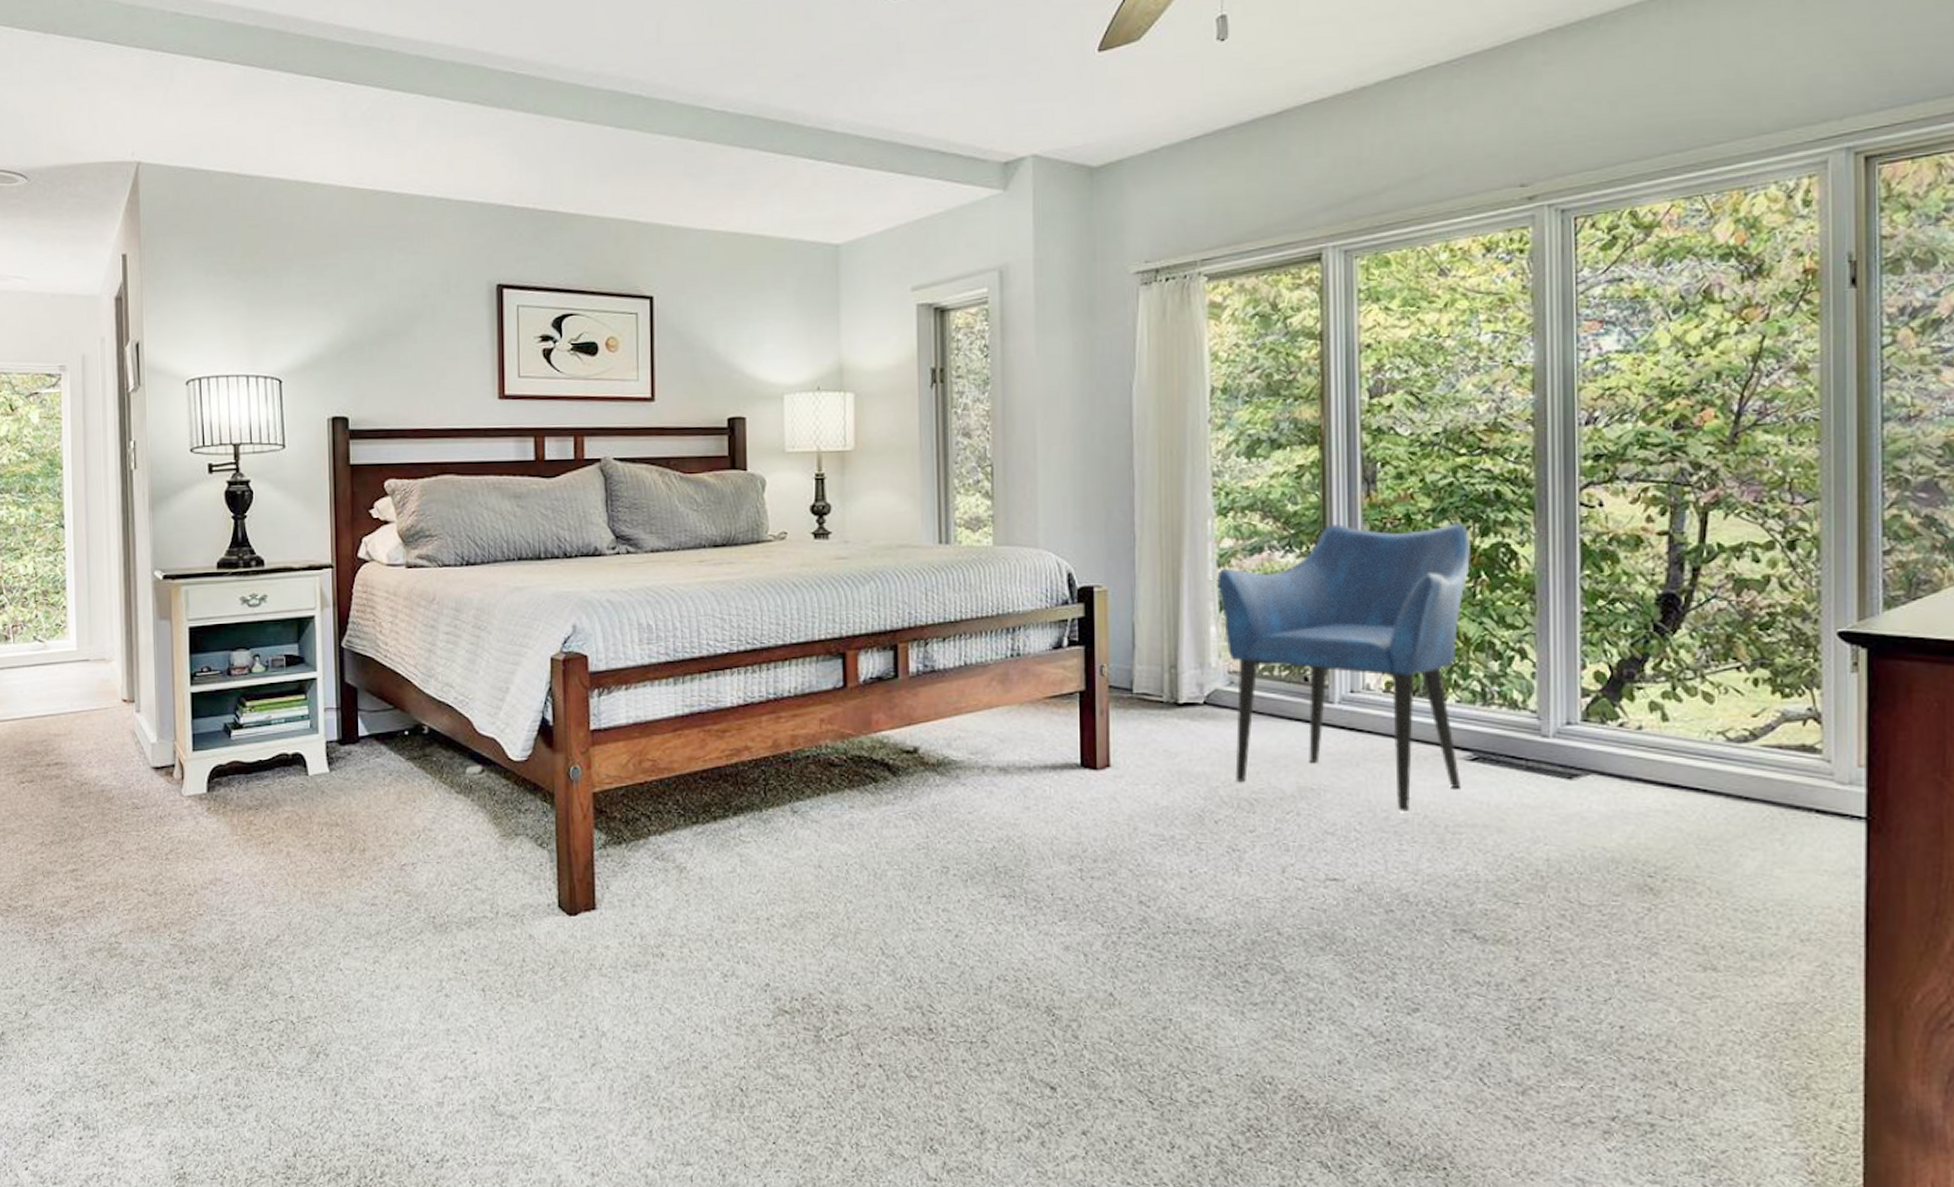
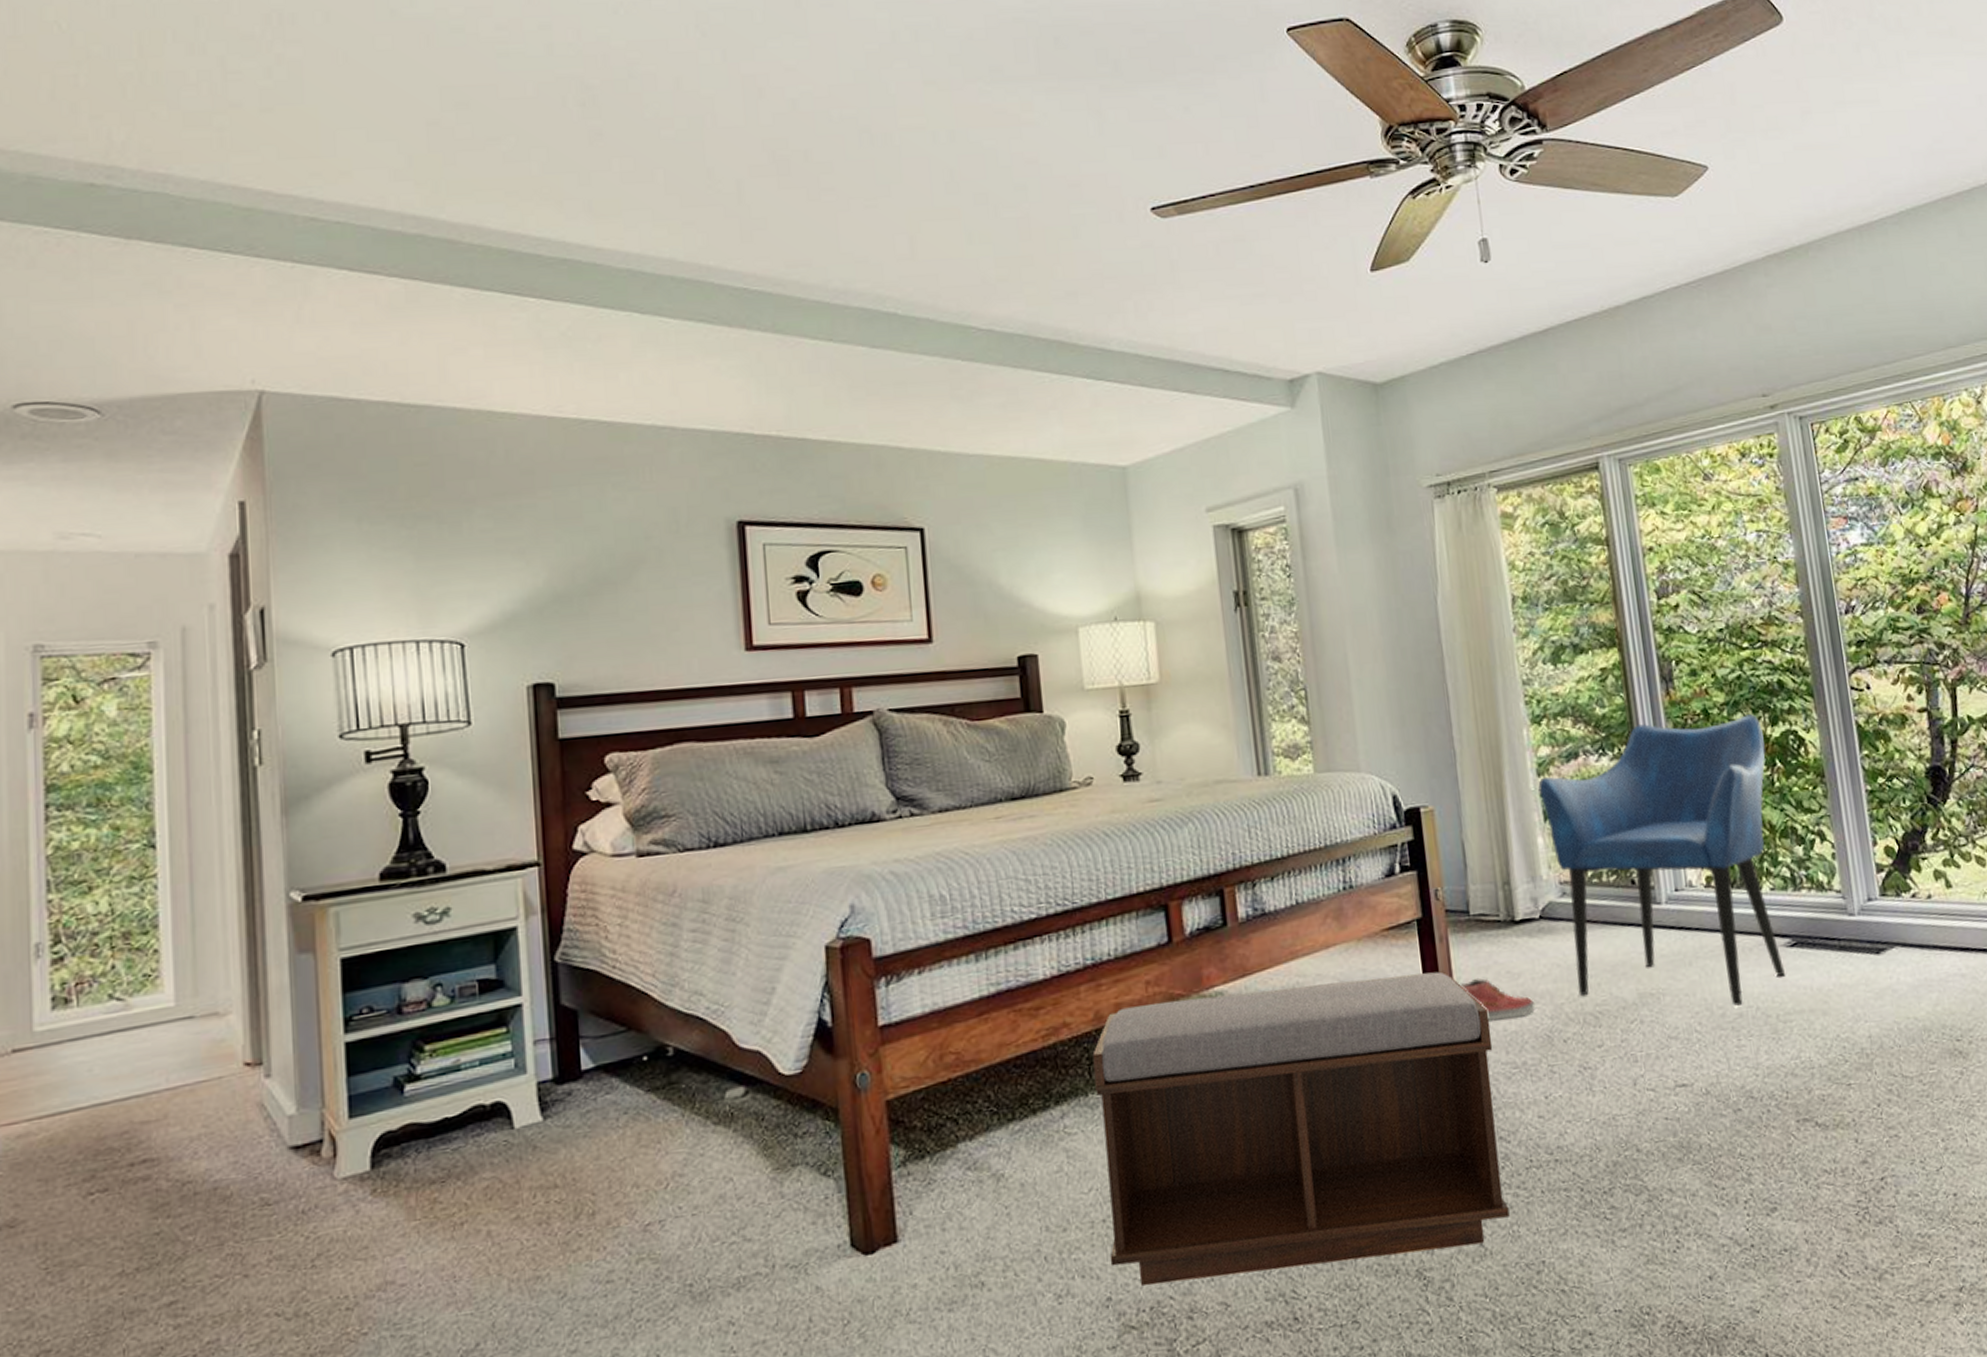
bench: none [768,738,1142,994] -> present [1092,971,1510,1285]
shoe: none [1116,754,1190,794] -> present [1460,978,1536,1021]

